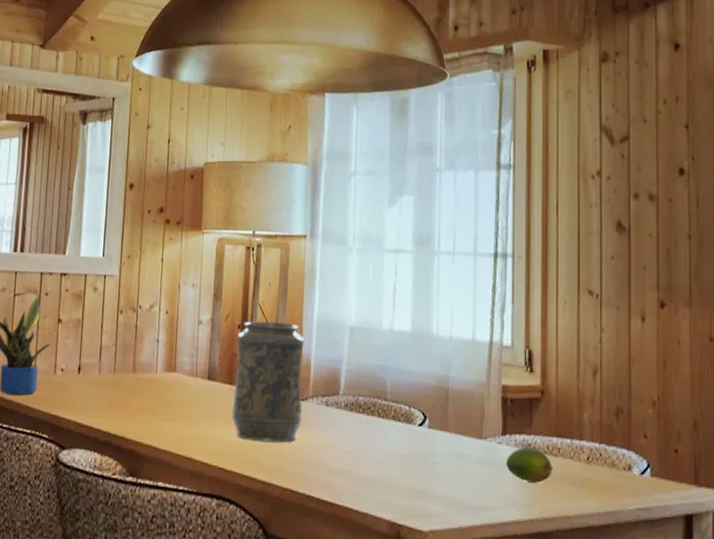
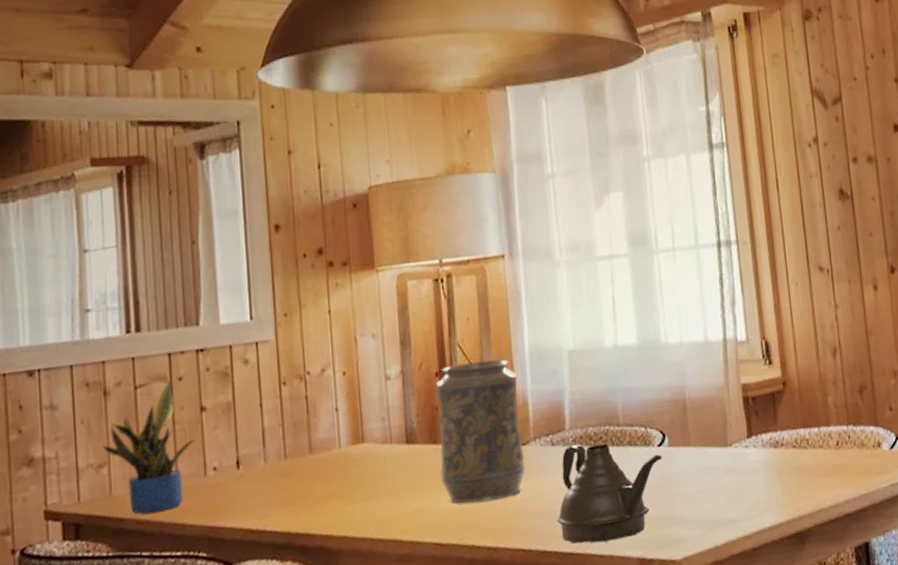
teapot: none [323,409,422,501] -> present [557,444,663,544]
fruit: present [506,447,554,483] -> none [755,444,805,482]

